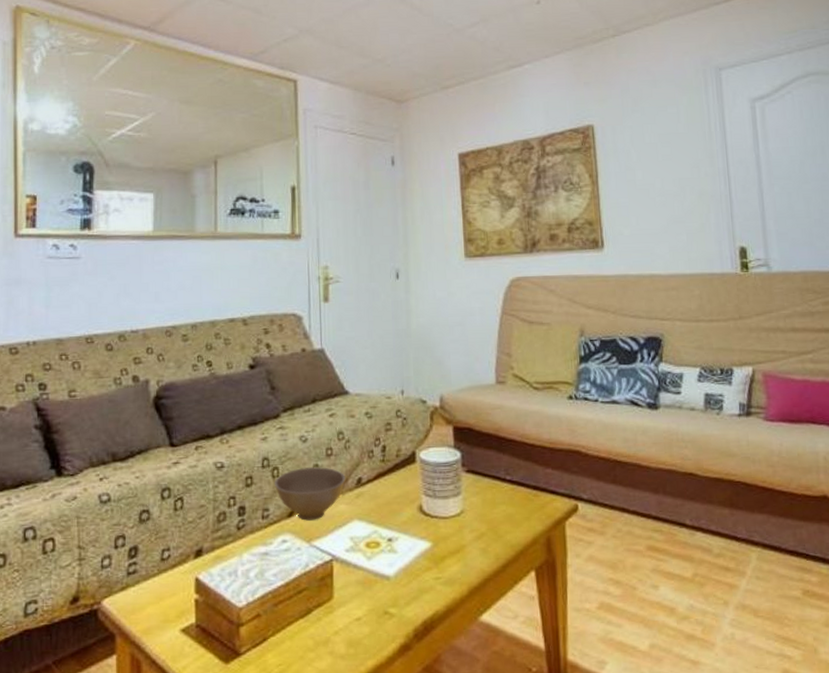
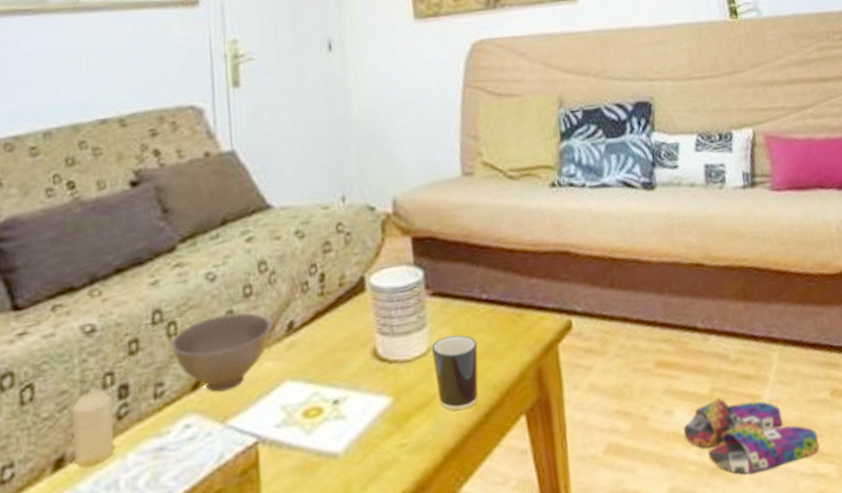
candle: none [208,506,235,559] -> present [73,388,115,469]
mug: none [464,504,500,560] -> present [431,334,479,411]
slippers: none [666,582,787,645] -> present [683,398,820,474]

